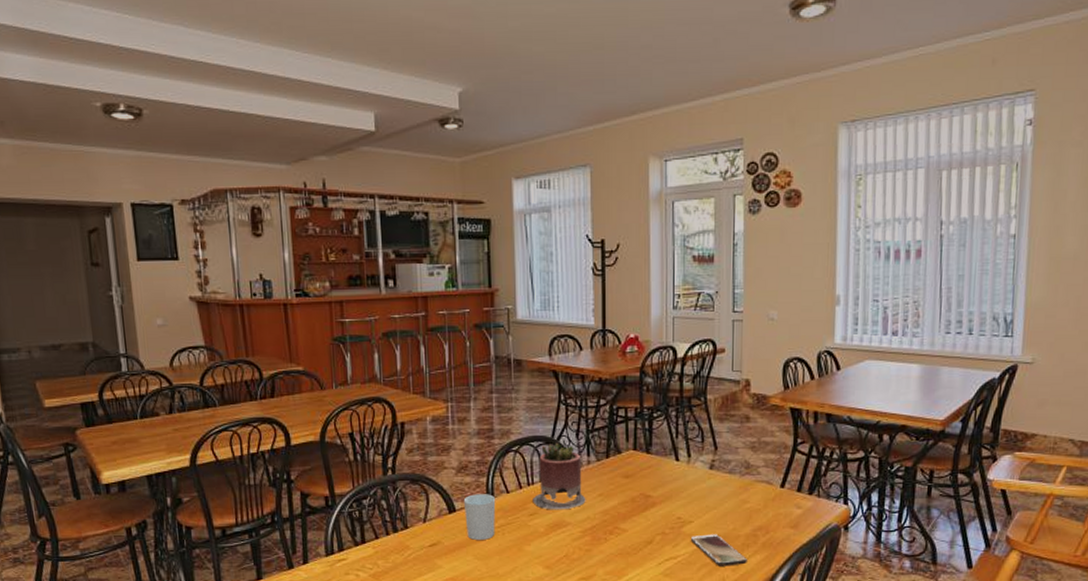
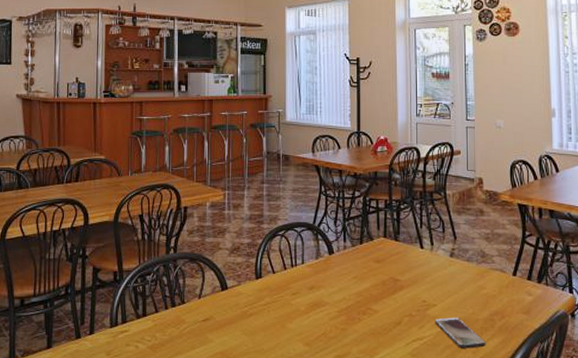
cup: present [463,494,496,540] -> none [234,273,263,316]
succulent planter: present [533,442,586,510] -> none [295,228,342,291]

